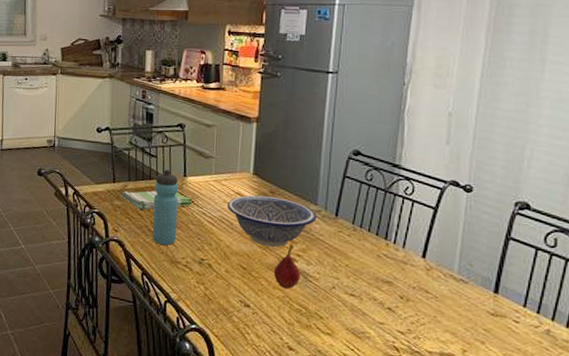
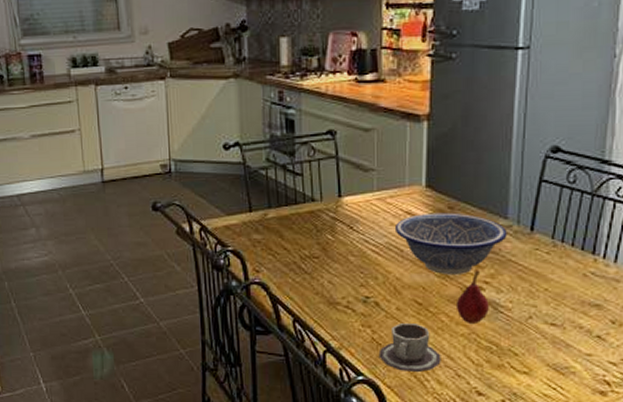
dish towel: present [122,191,192,211] -> none [262,216,351,244]
water bottle: present [152,169,179,246] -> none [301,190,334,285]
cup: none [209,283,260,326] -> present [378,323,441,373]

